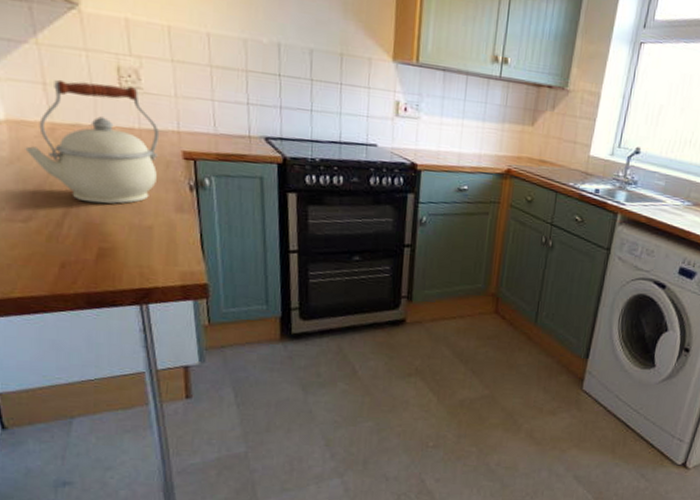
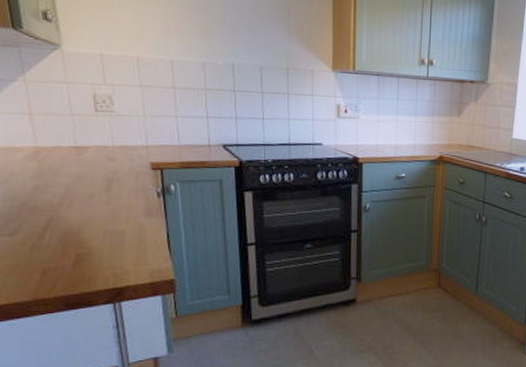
kettle: present [25,79,160,204] -> none [13,109,131,214]

